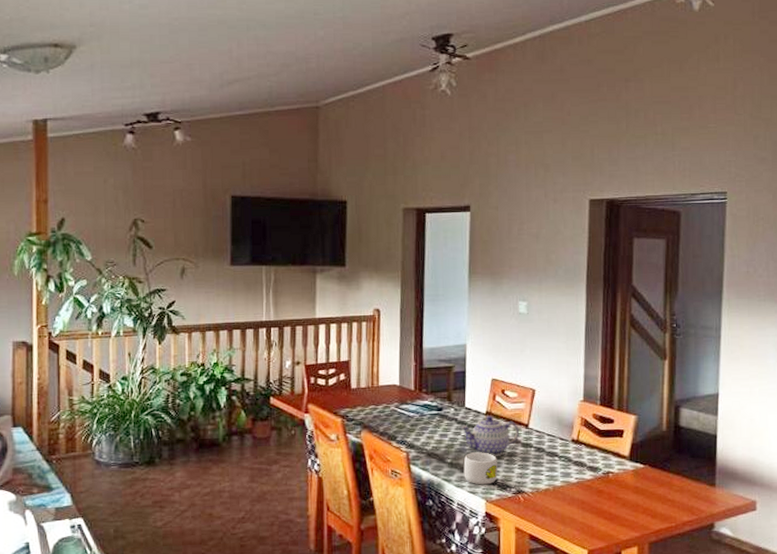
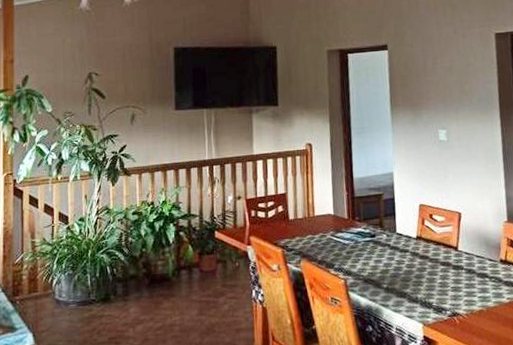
teapot: present [460,415,519,456] -> none [393,240,449,280]
mug: present [463,452,498,485] -> none [399,276,432,309]

